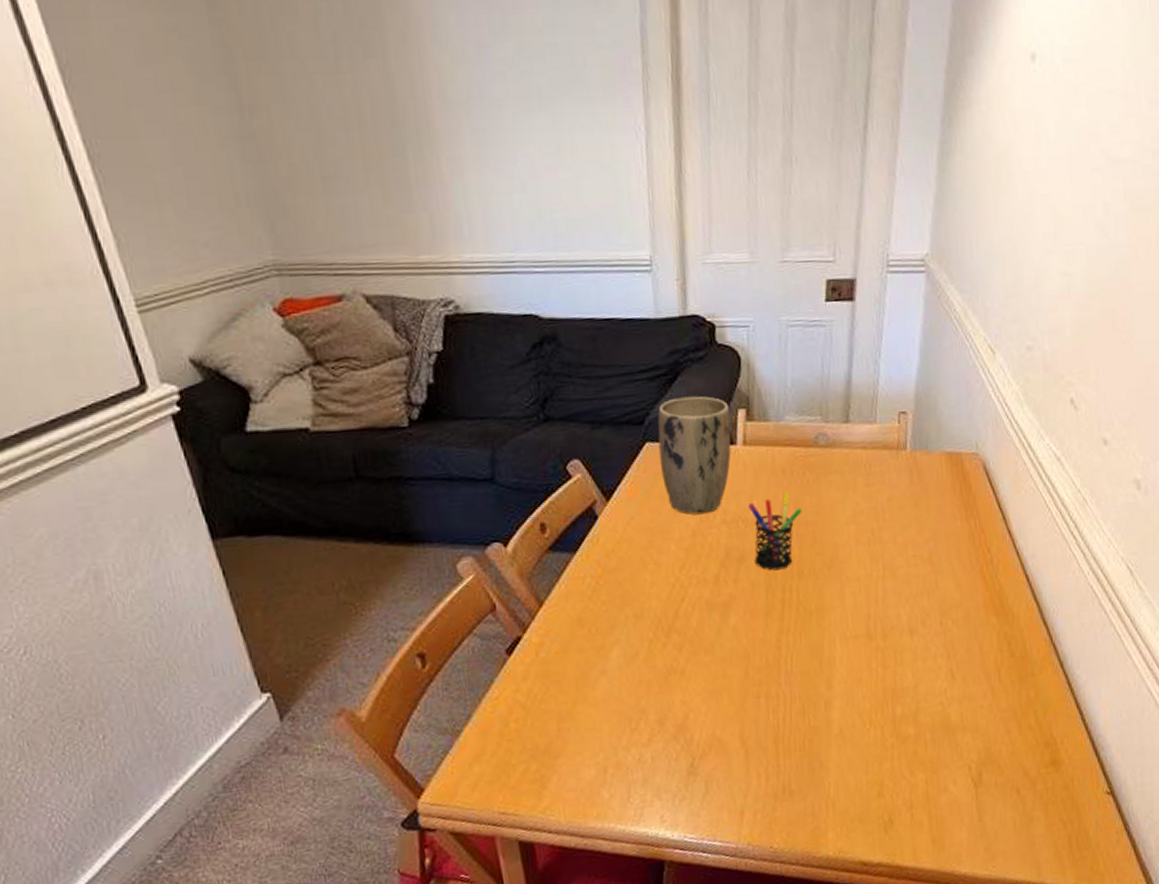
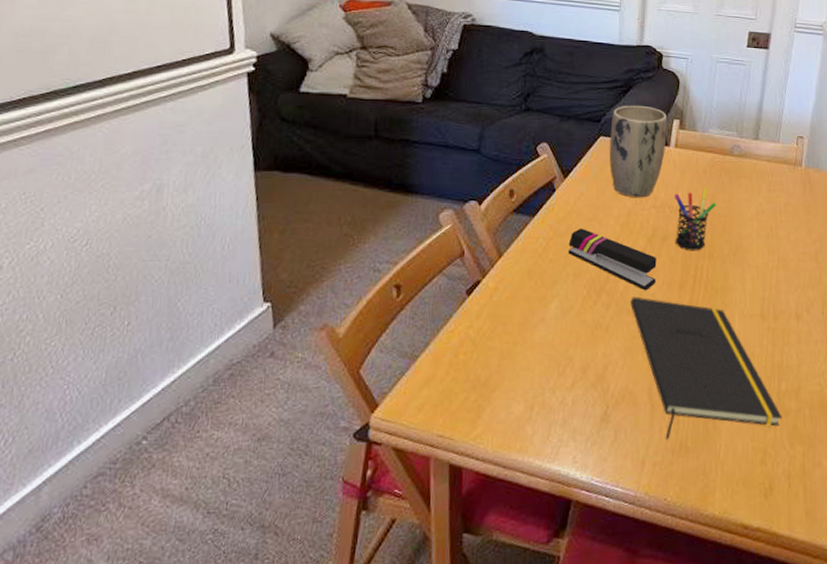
stapler: none [623,559,737,624] -> present [568,228,657,291]
notepad: none [707,632,900,785] -> present [631,296,782,439]

